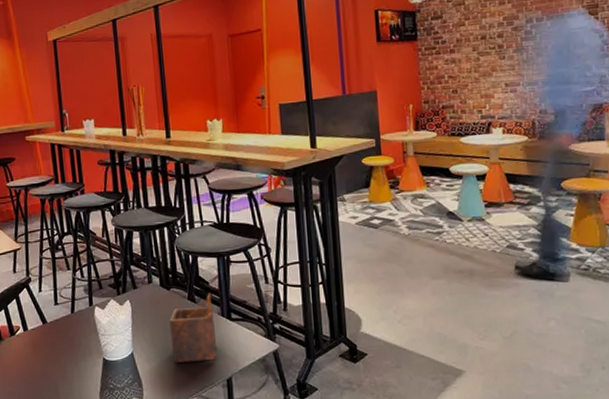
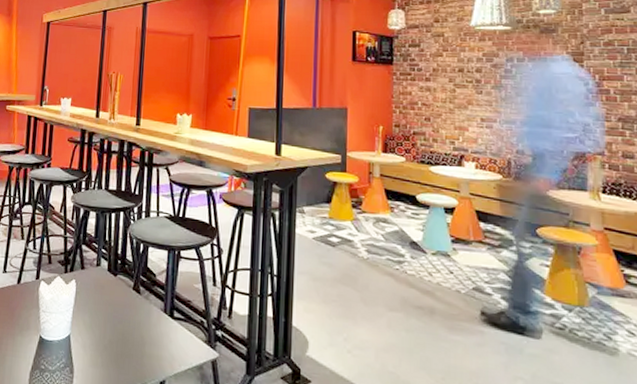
napkin holder: present [169,293,217,363] -> none [109,286,157,358]

